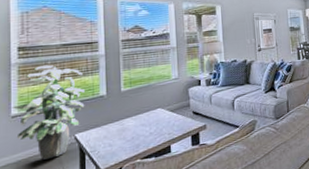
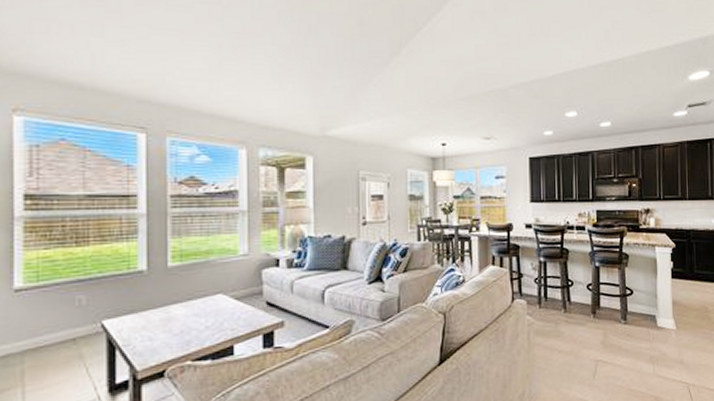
indoor plant: present [11,64,85,160] -> none [14,222,117,352]

